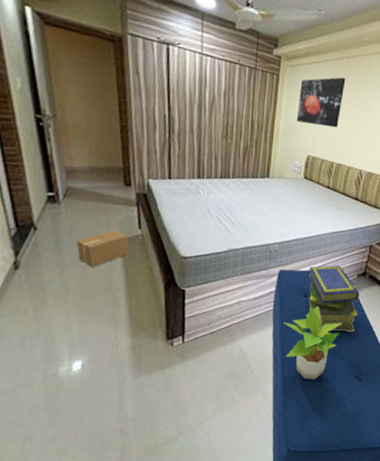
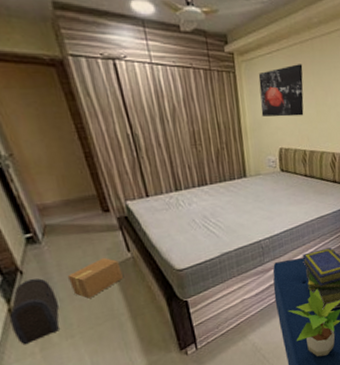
treasure chest: none [12,237,61,301] -> present [9,278,59,345]

